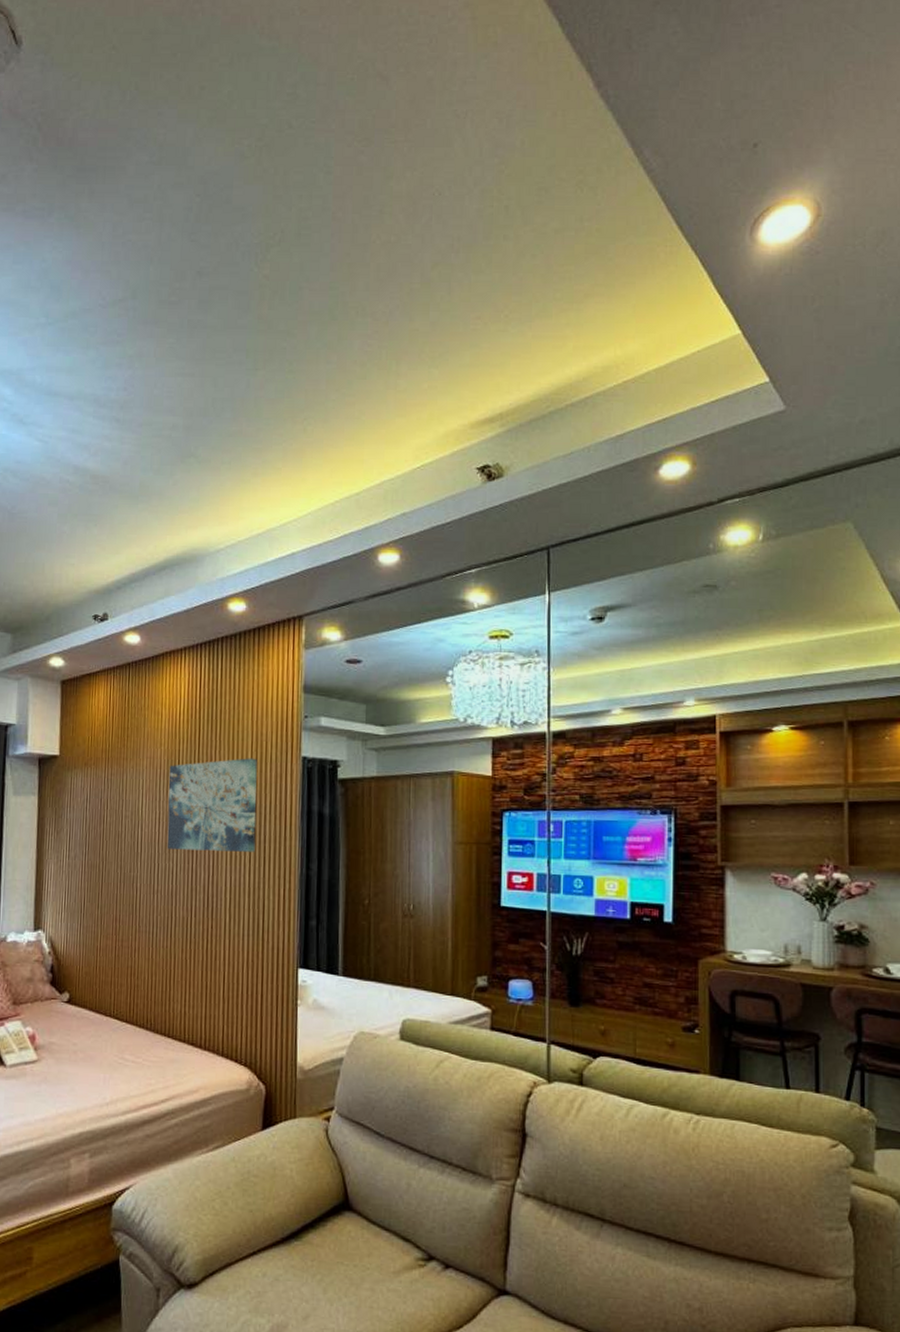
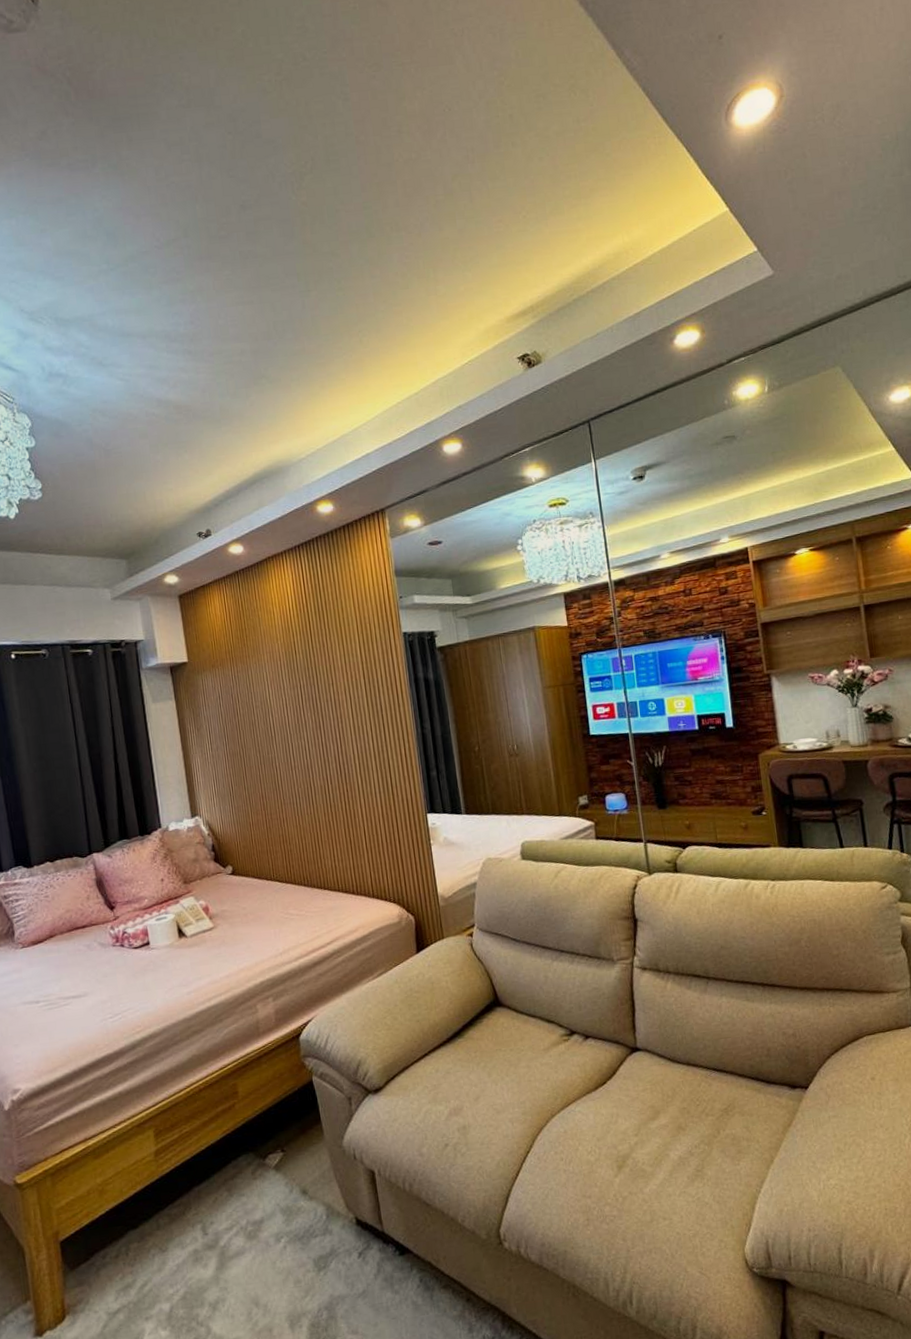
wall art: present [167,758,257,852] -> none [287,639,374,730]

